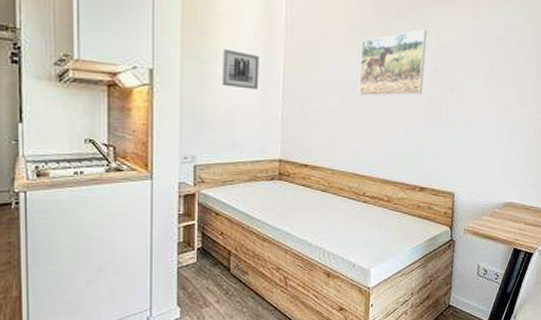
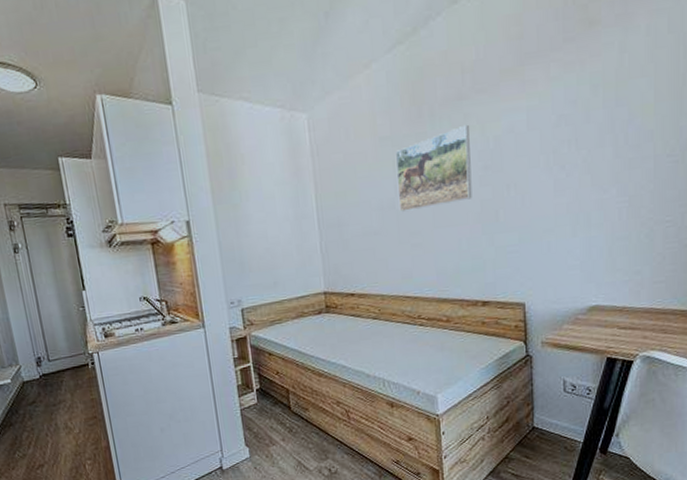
wall art: present [222,48,260,90] -> none [252,187,293,226]

